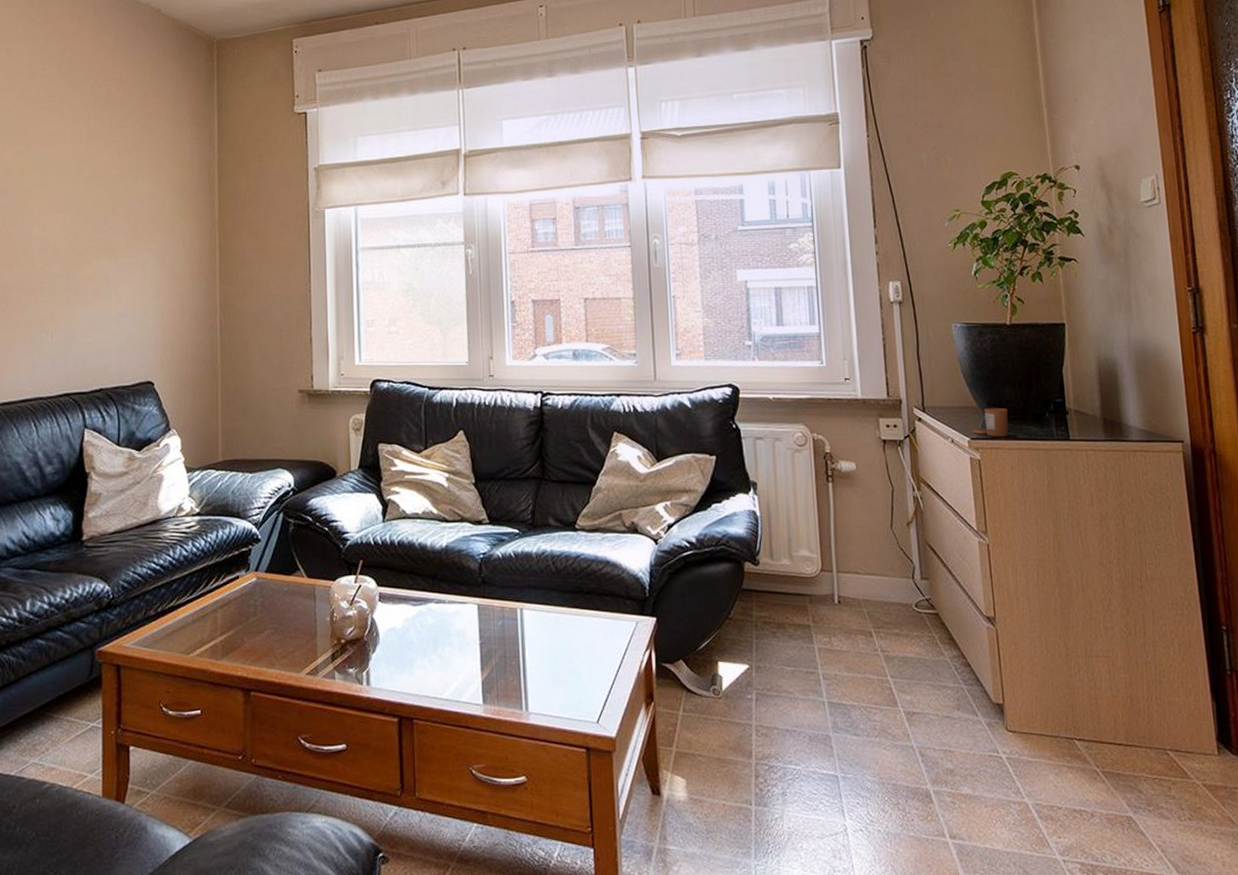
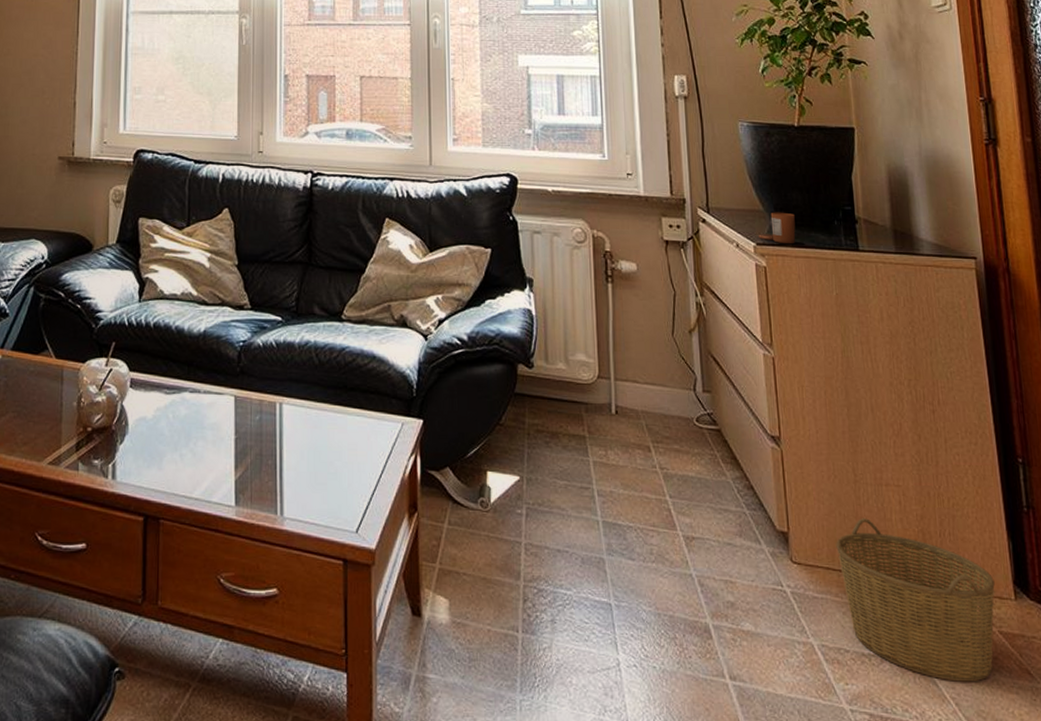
basket: none [1048,688,1200,831] -> present [836,518,996,682]

